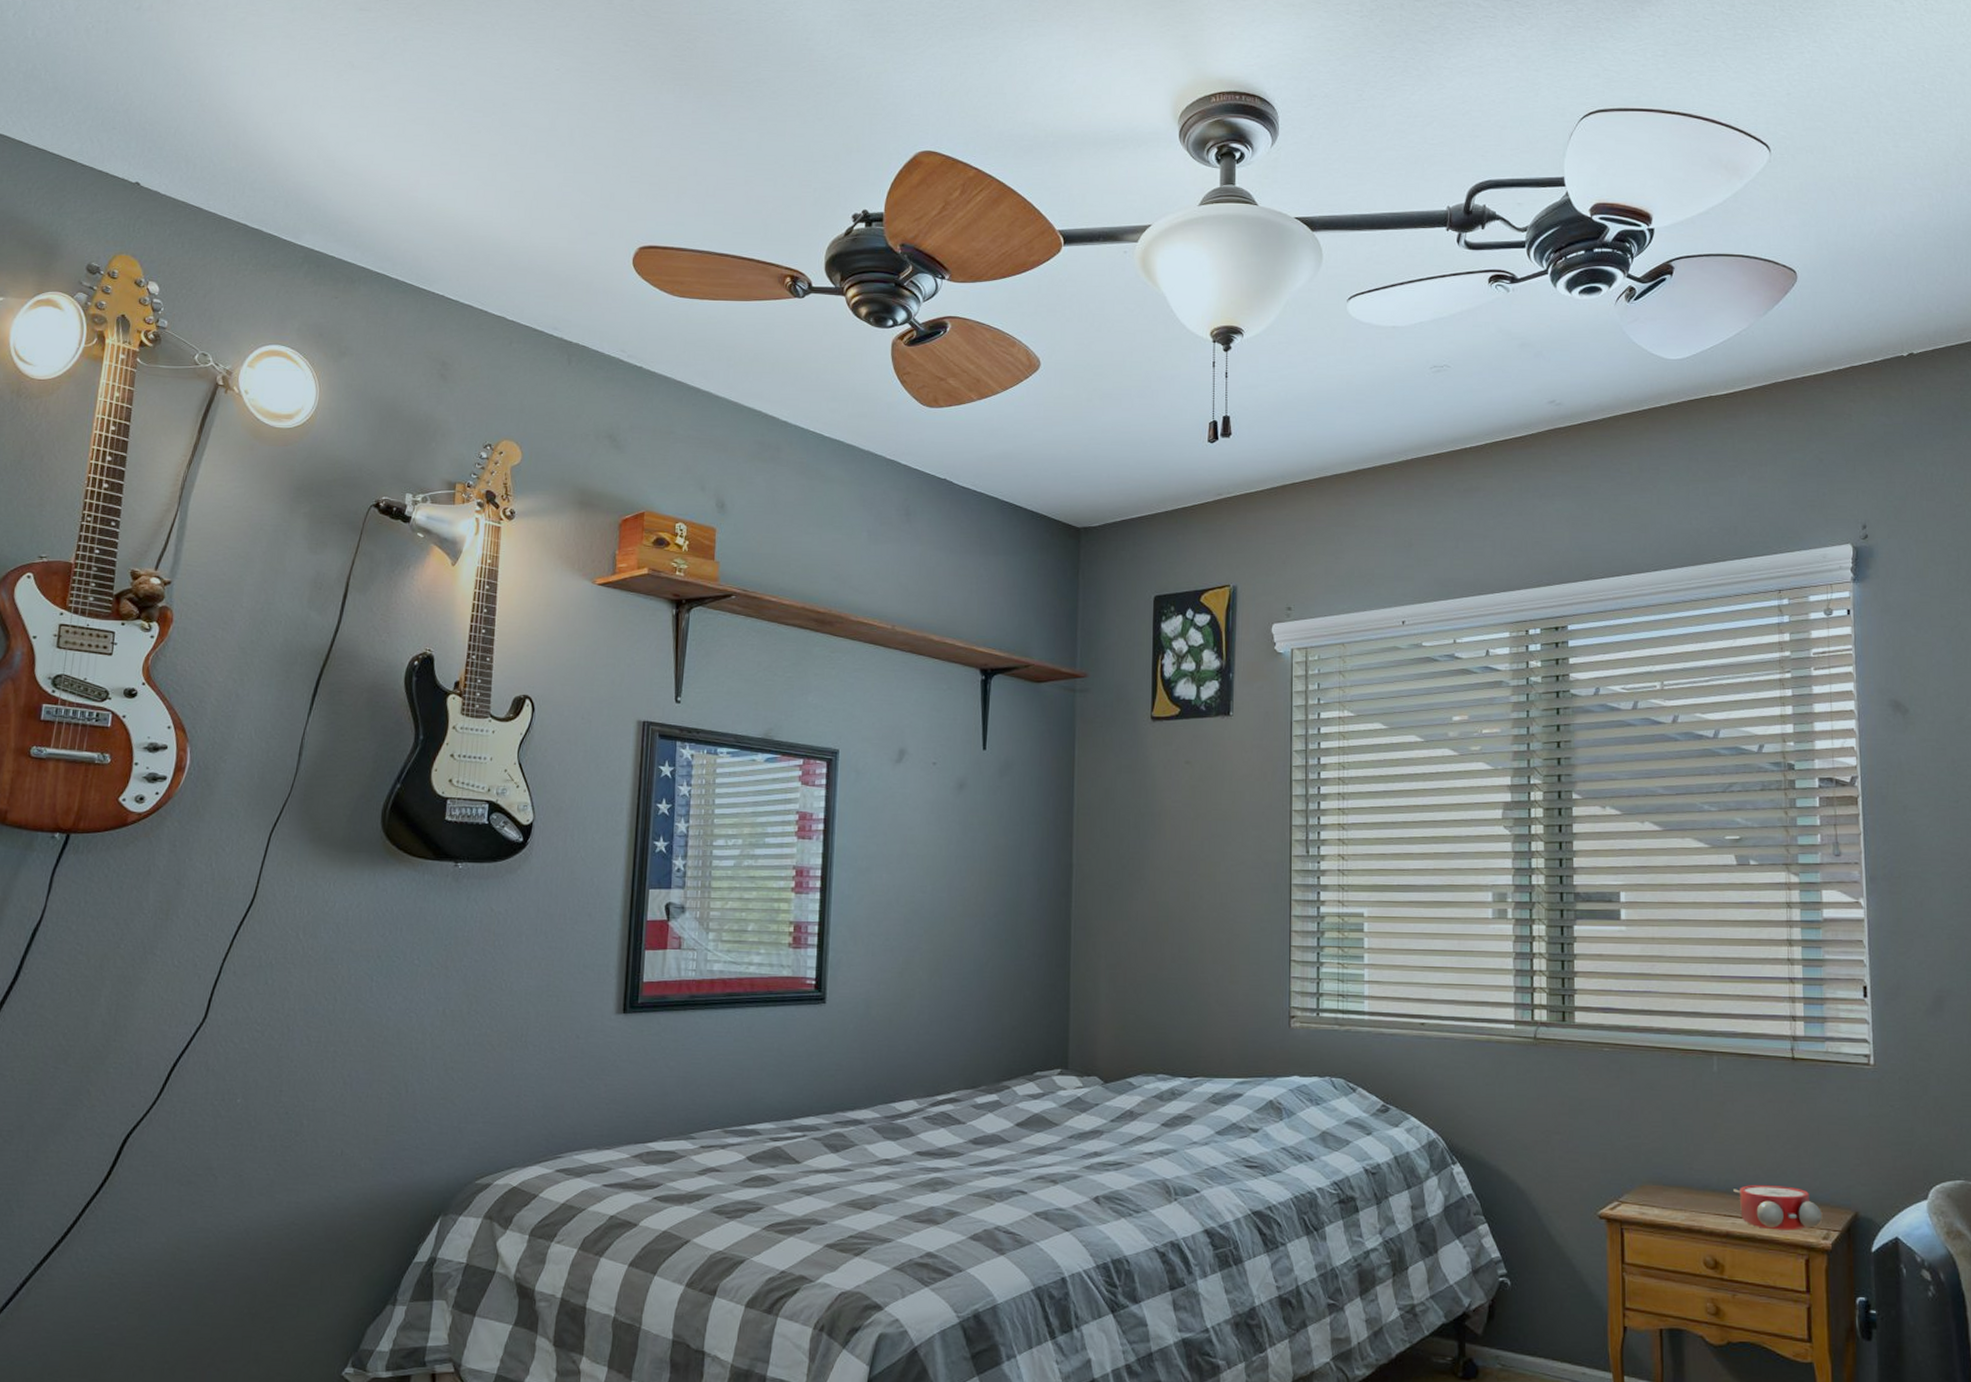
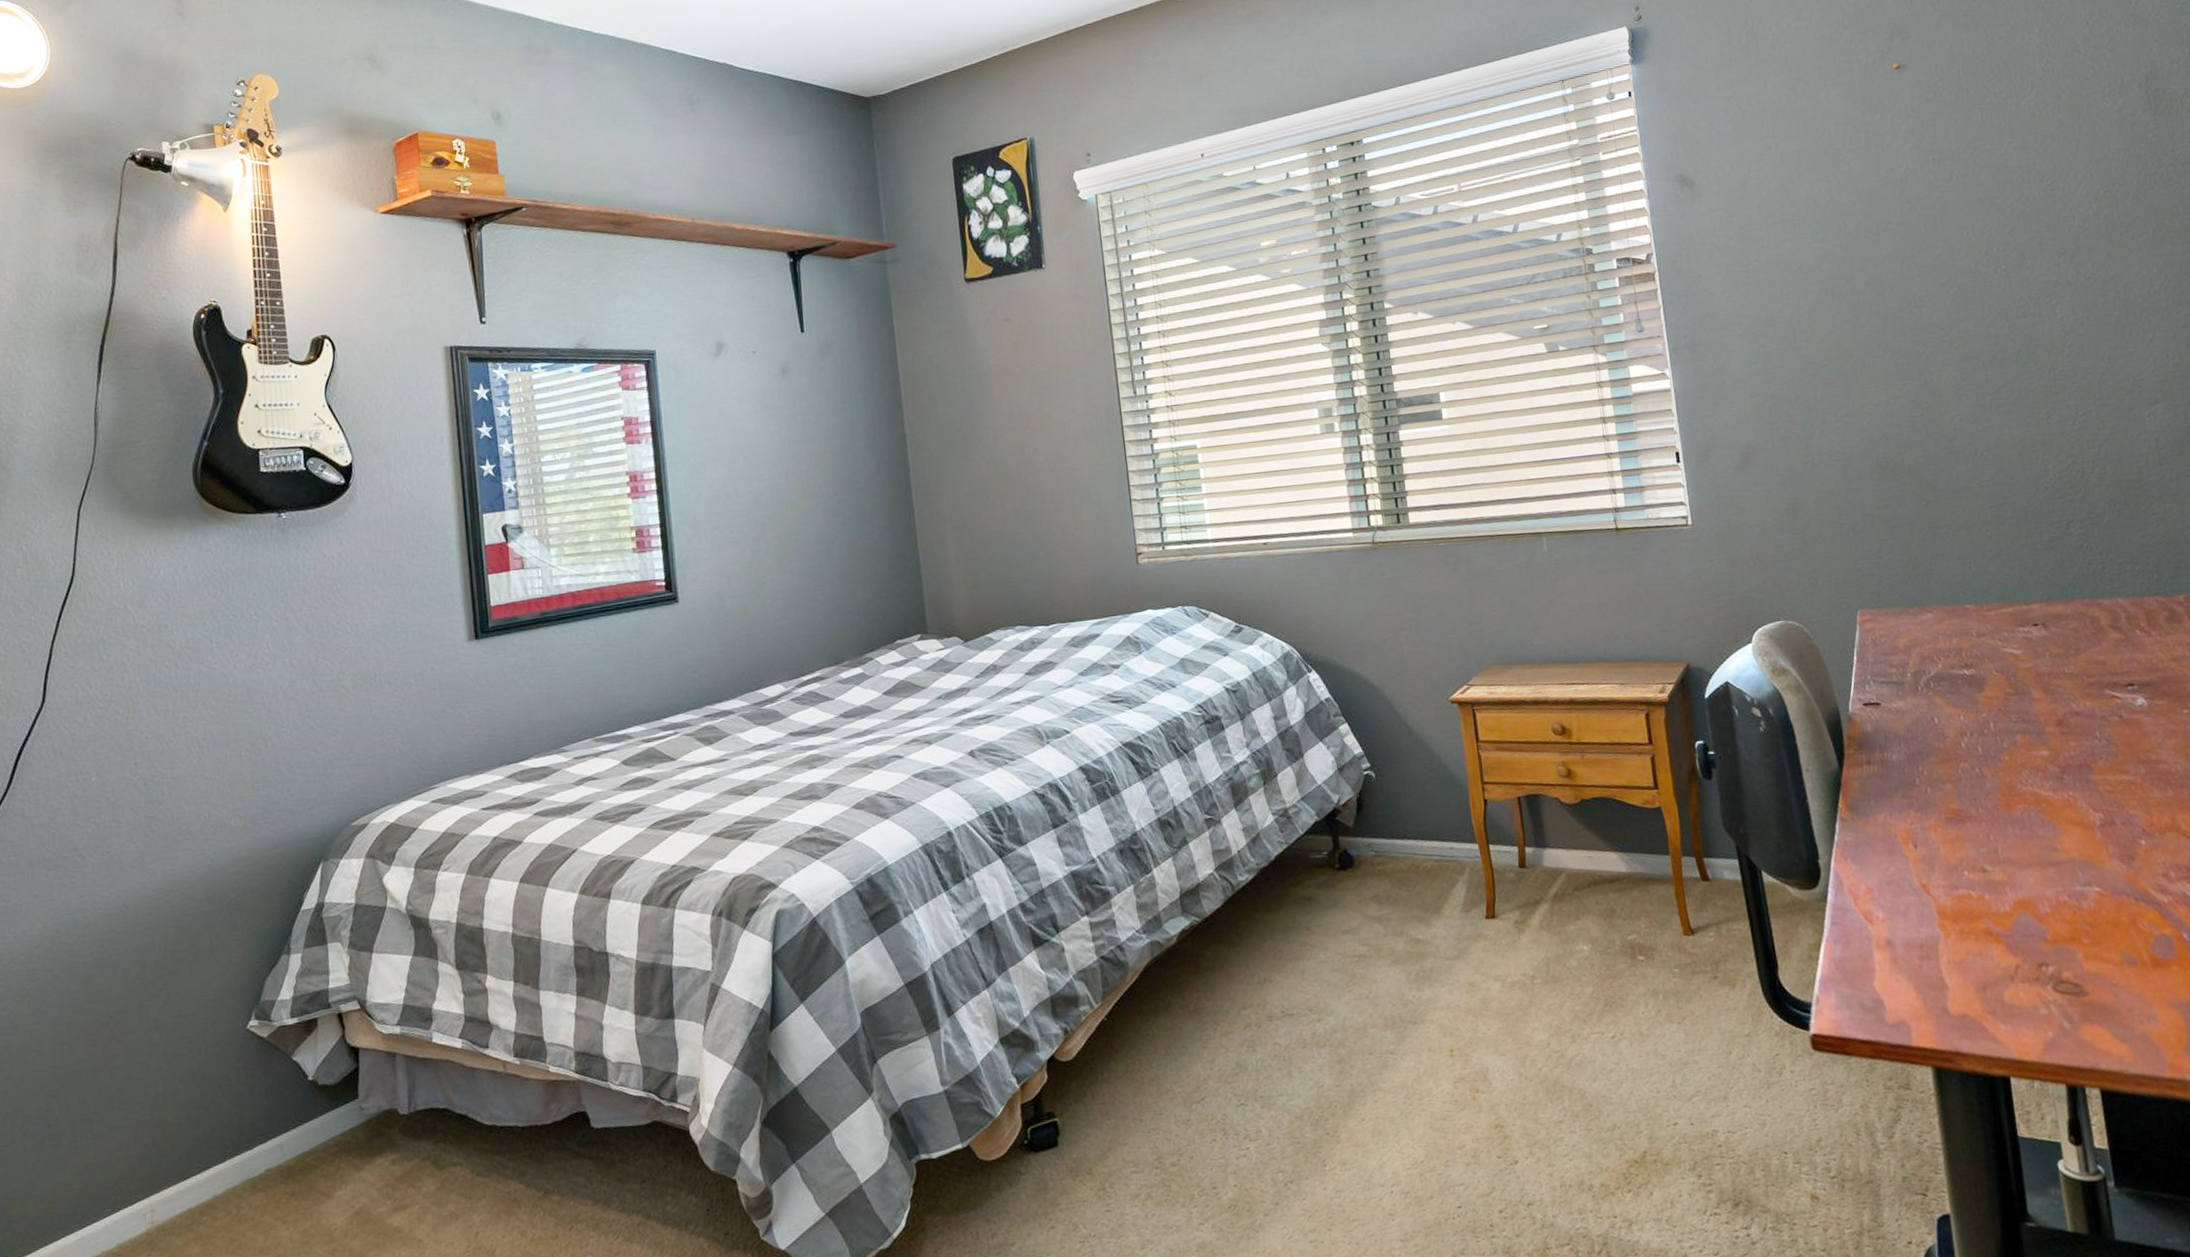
alarm clock: present [1733,1185,1822,1231] -> none [1573,649,1657,691]

